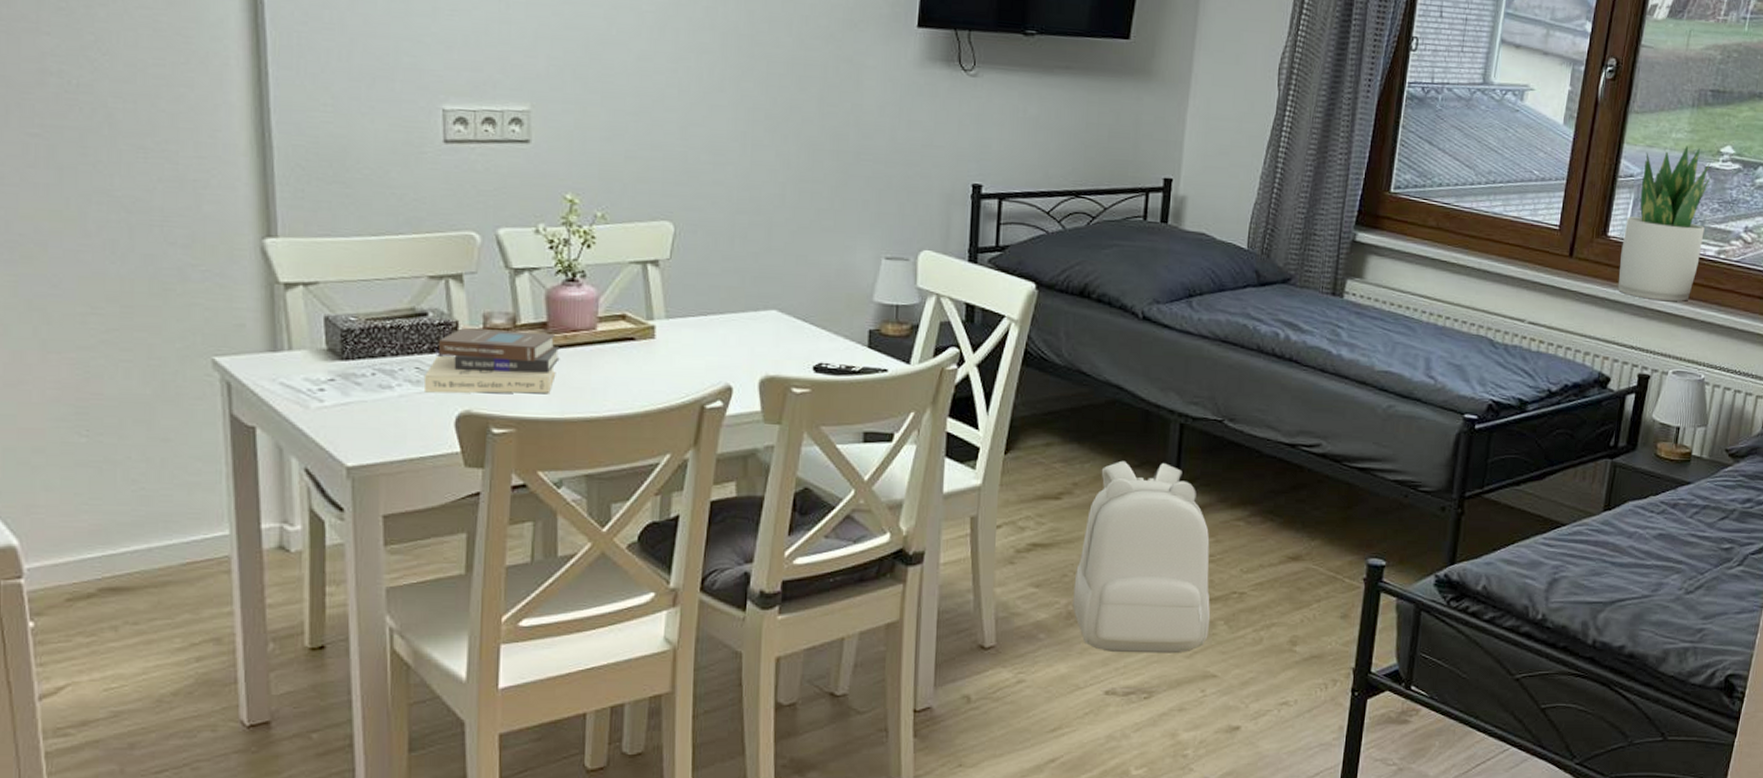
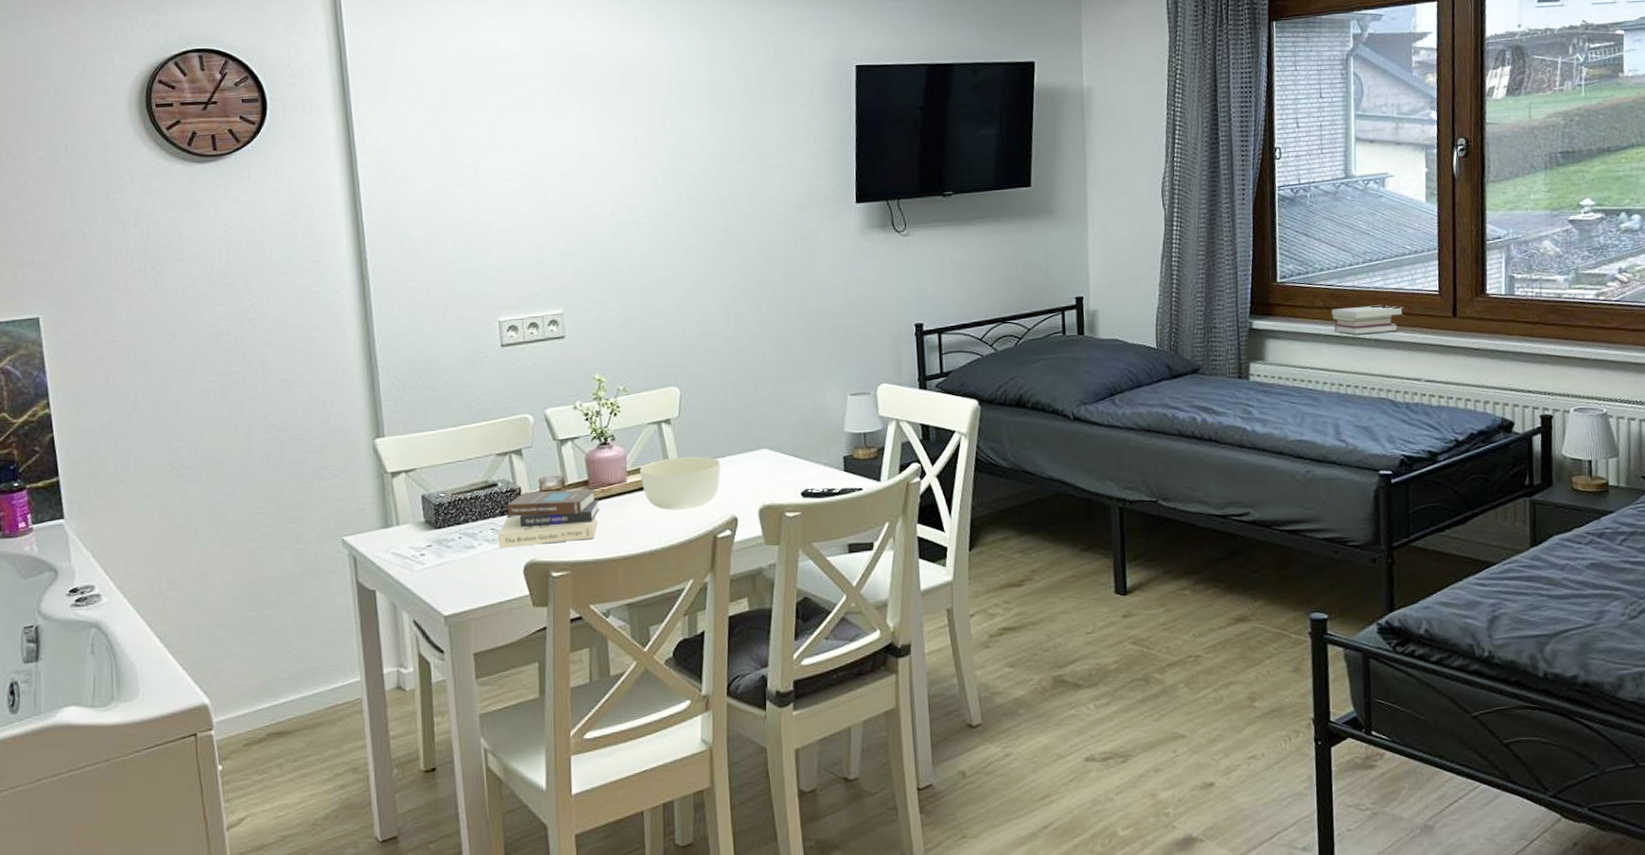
bowl: none [614,307,718,372] -> present [639,456,721,511]
backpack: present [1073,460,1211,654] -> none [1044,544,1172,721]
books: none [1442,230,1520,265] -> present [1330,305,1404,335]
planter: present [1617,146,1712,303] -> none [1501,204,1580,346]

